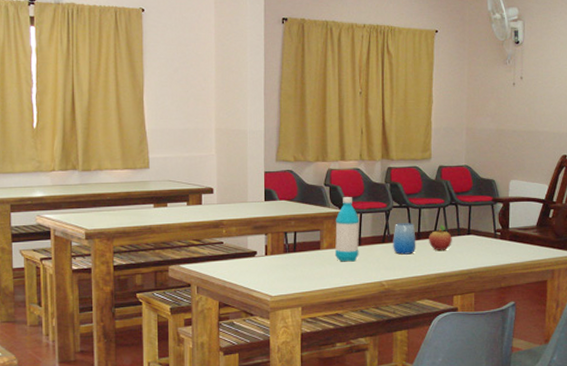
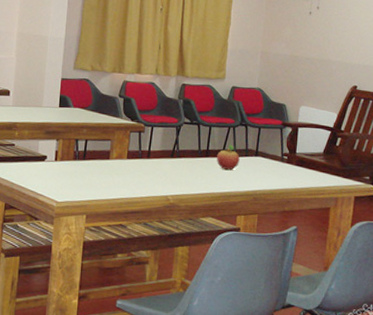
water bottle: present [334,197,360,262] -> none [123,109,151,174]
cup: present [393,223,416,255] -> none [181,139,205,171]

